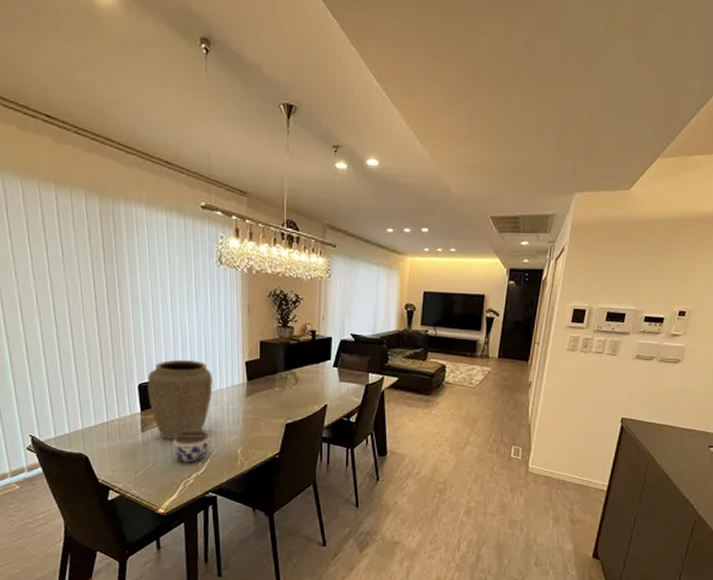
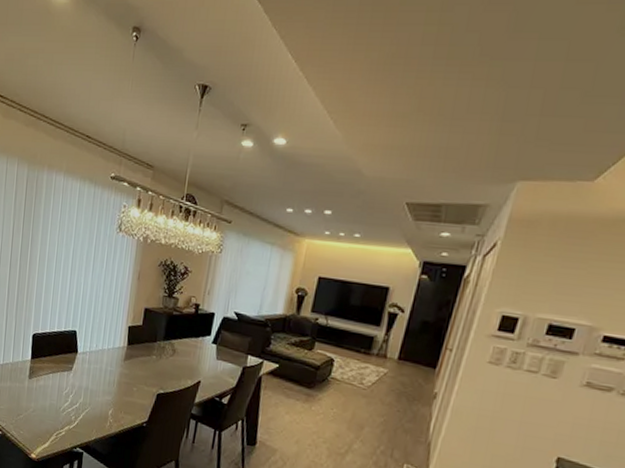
vase: present [147,360,213,440] -> none [39,315,97,391]
jar: present [172,430,210,463] -> none [52,383,86,416]

